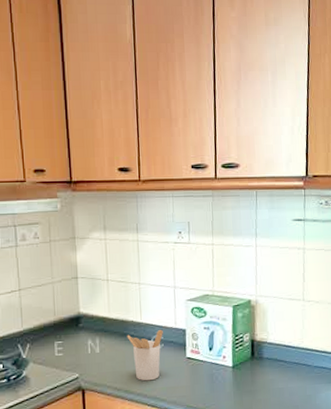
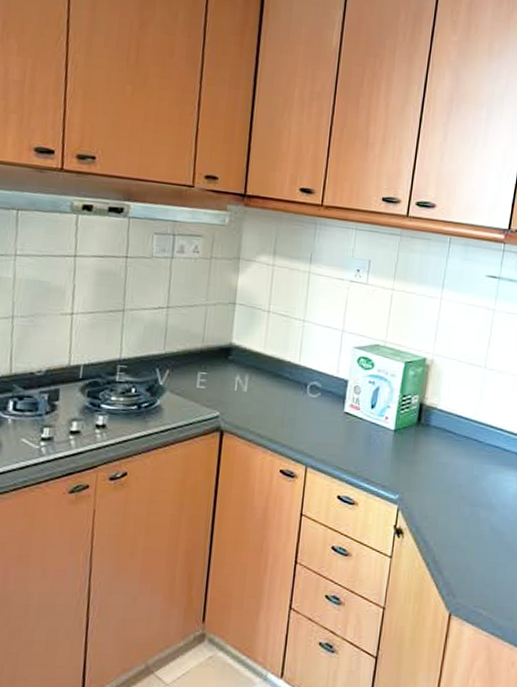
utensil holder: present [127,330,163,381] -> none [280,376,322,433]

